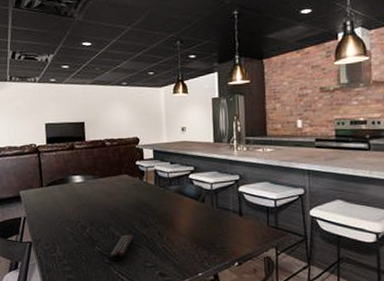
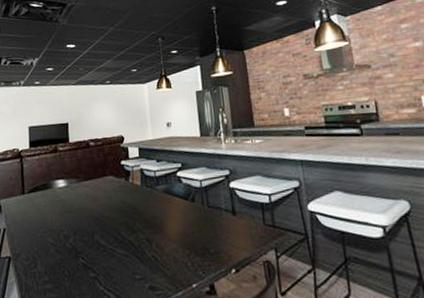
remote control: present [110,234,134,262] -> none [95,242,120,276]

